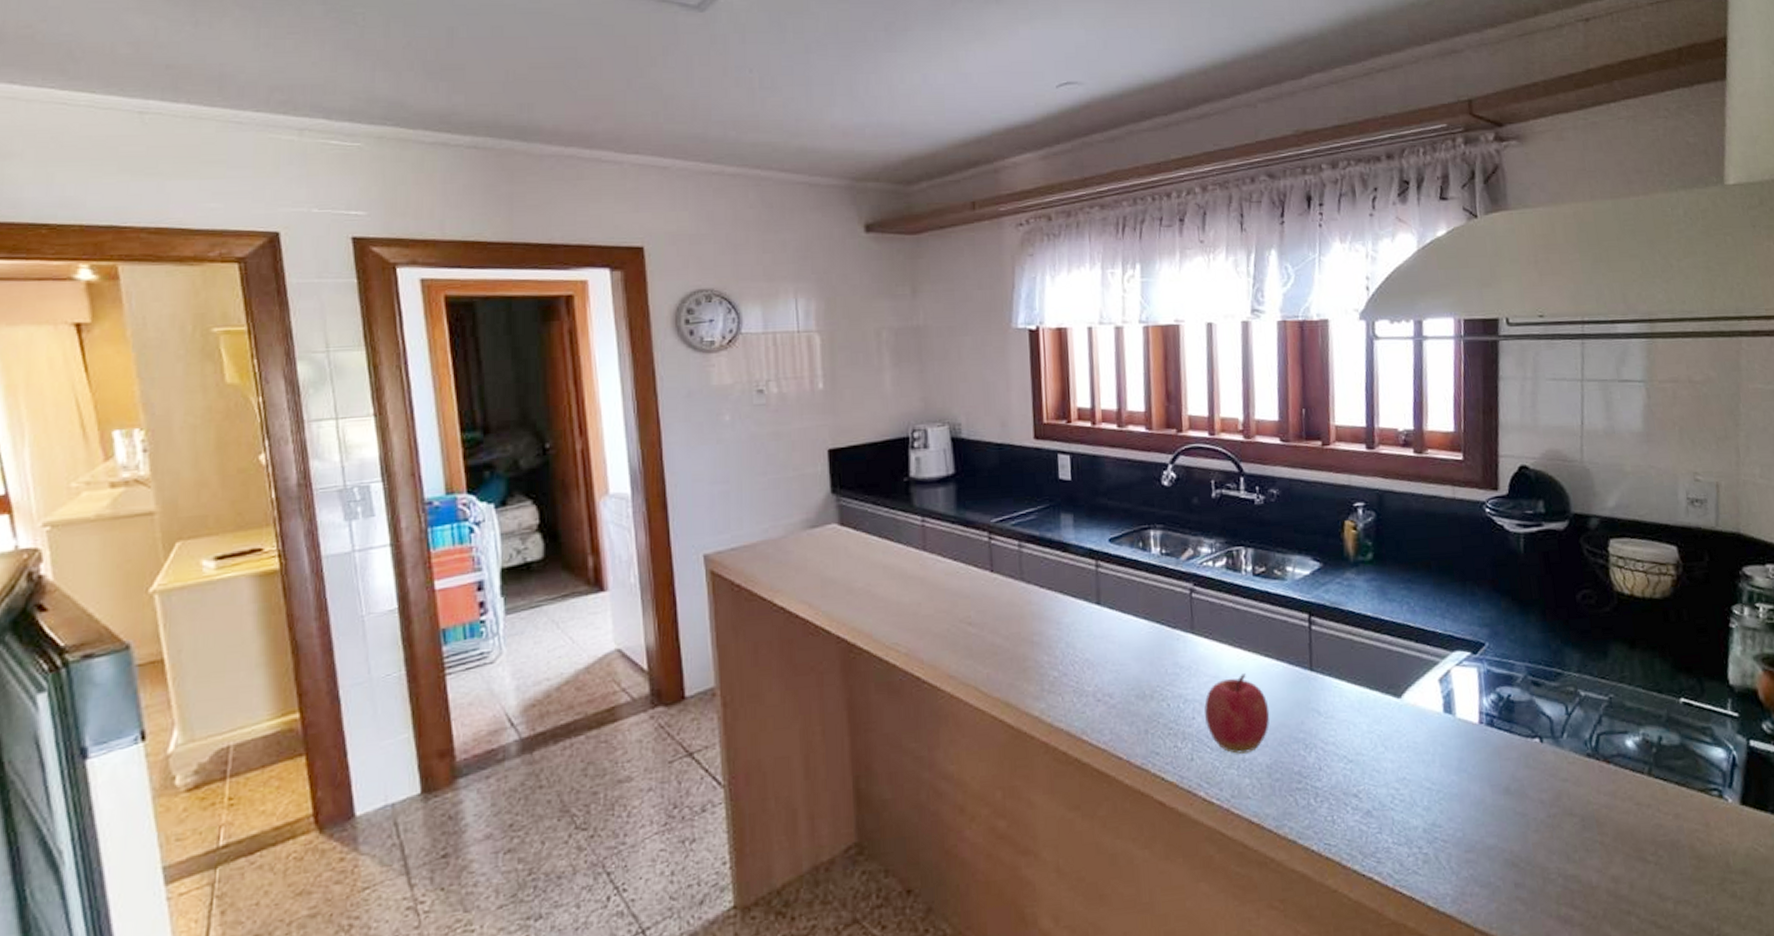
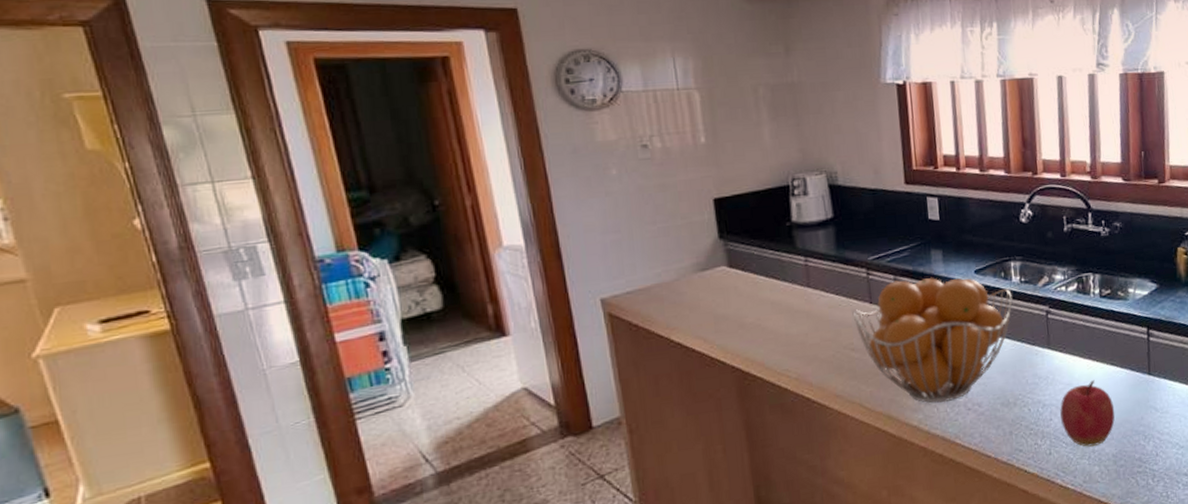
fruit basket: none [971,545,1151,691] -> present [852,278,1013,403]

